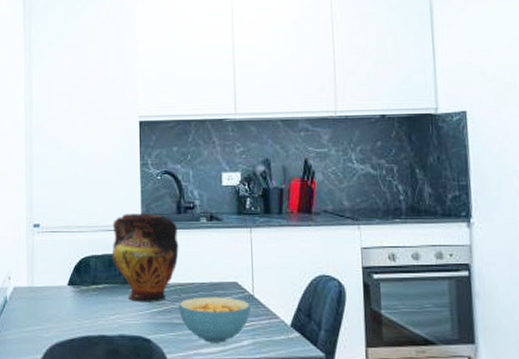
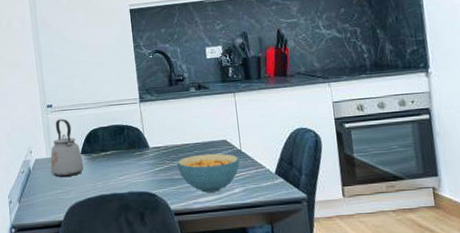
kettle: none [31,242,70,311] -> present [50,119,84,177]
vase: present [111,213,179,303] -> none [114,87,174,164]

